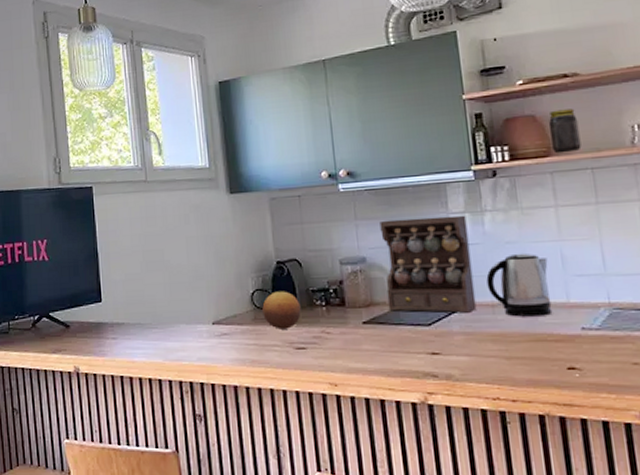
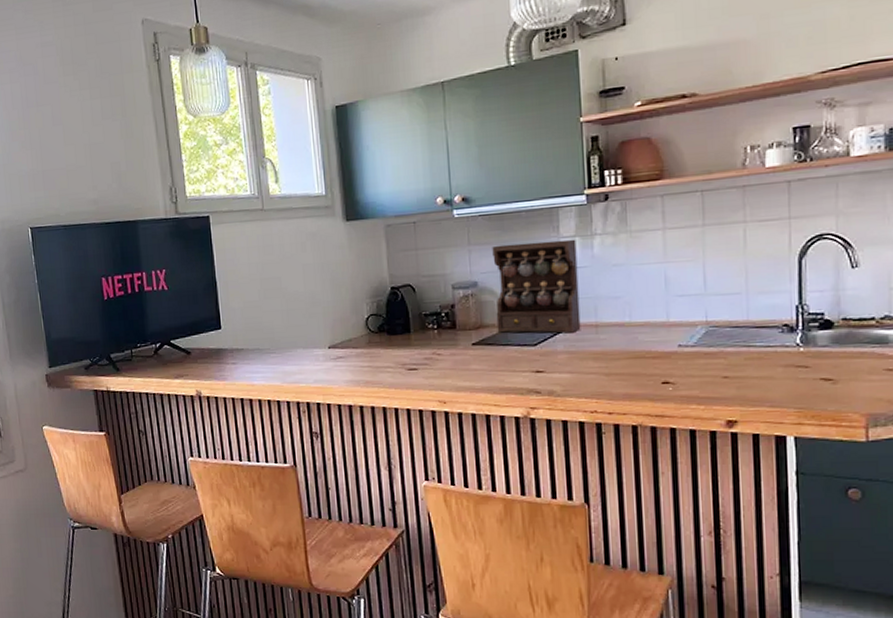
fruit: present [262,291,301,330] -> none [376,315,414,352]
kettle: present [486,253,553,318] -> none [592,275,652,337]
jar: present [549,109,582,154] -> none [664,130,694,177]

